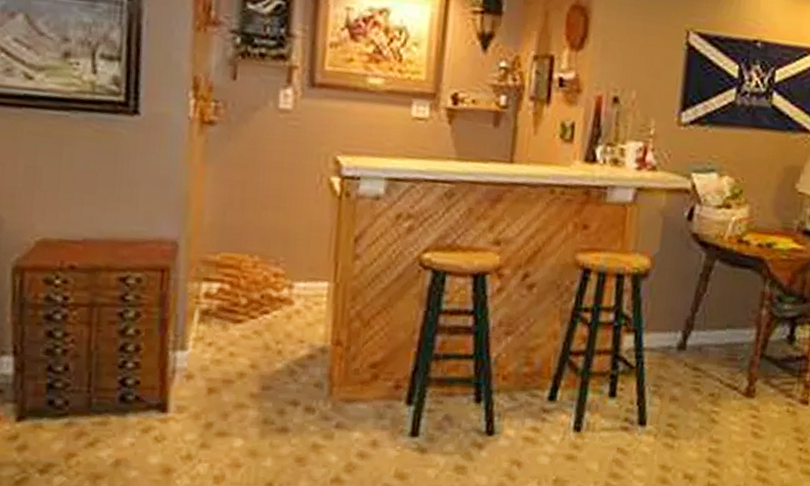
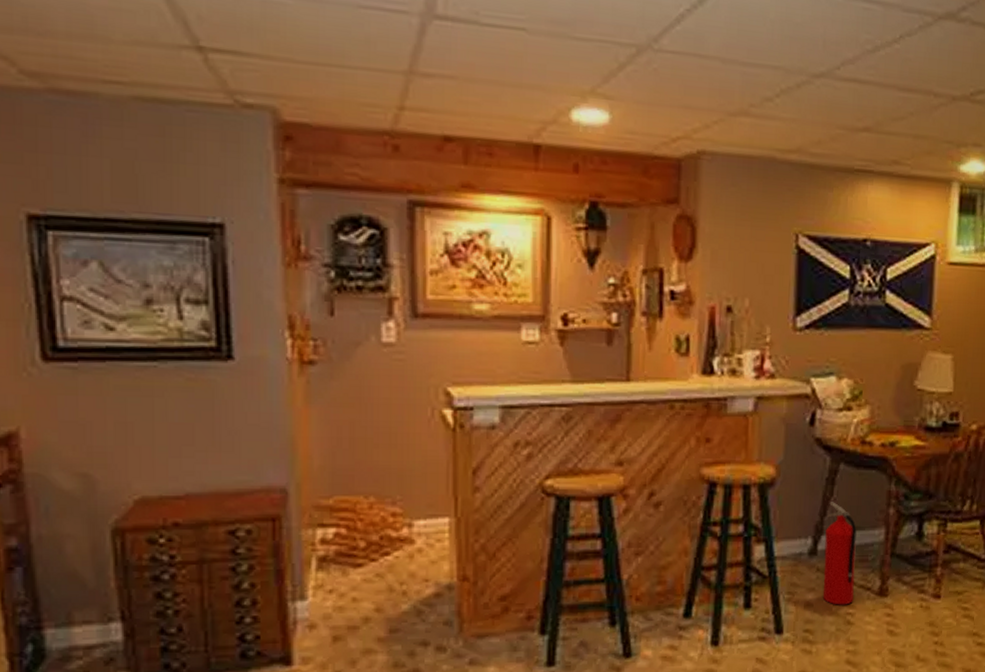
fire extinguisher: none [689,298,728,403] -> present [823,502,857,605]

